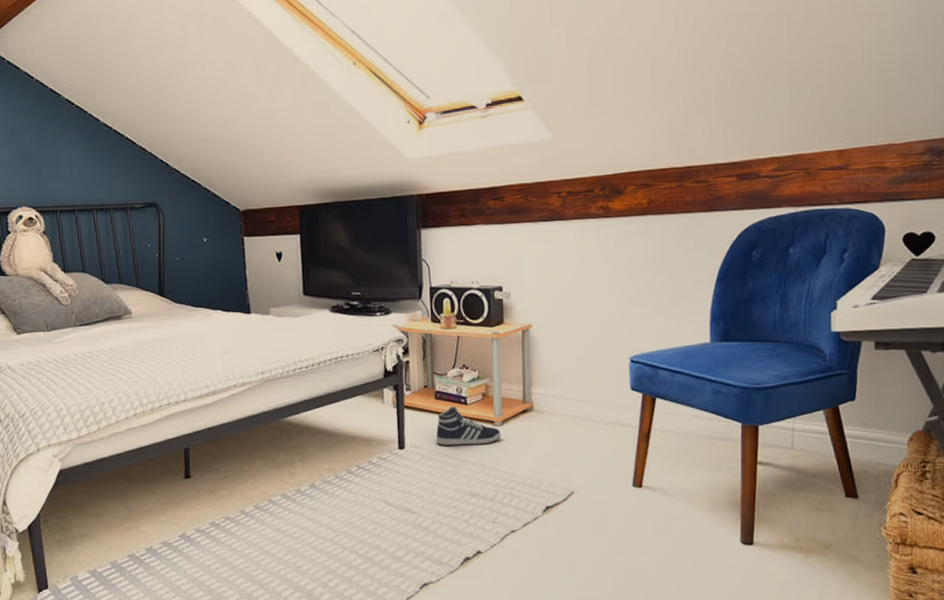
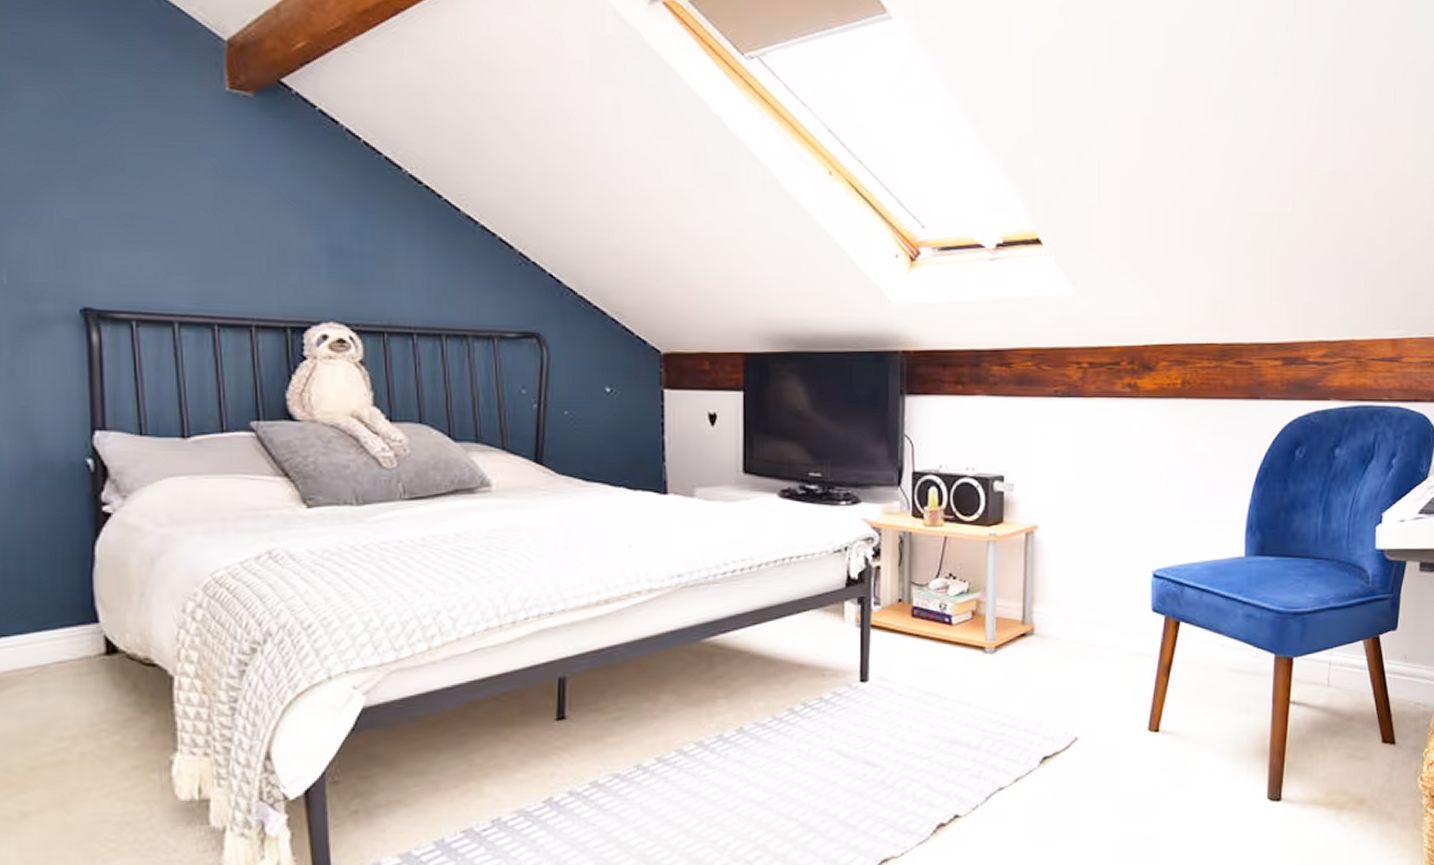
sneaker: present [436,406,501,446] -> none [909,626,993,679]

